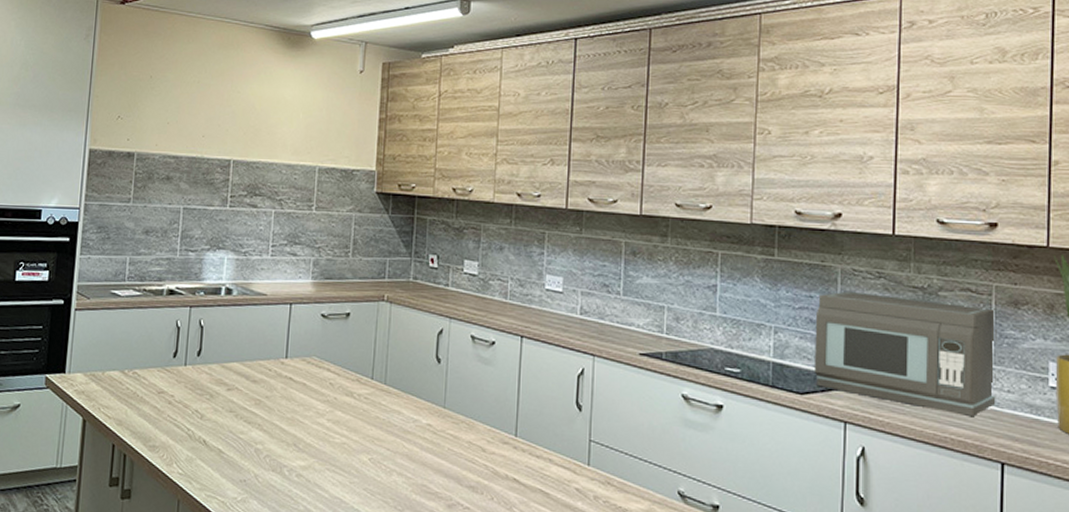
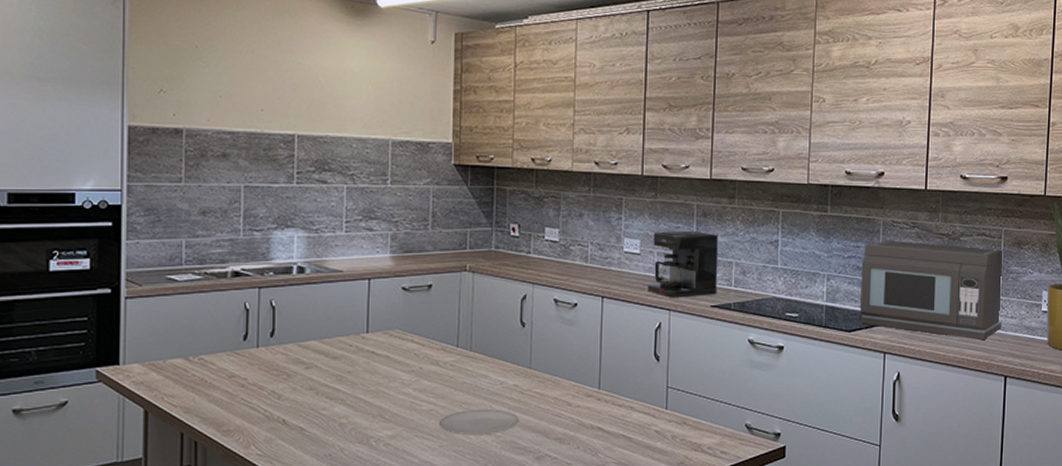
plate: none [350,446,432,475] -> present [439,408,520,436]
coffee maker: none [570,269,648,343] -> present [648,230,718,298]

